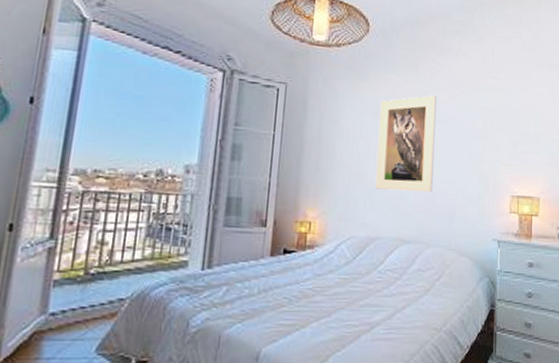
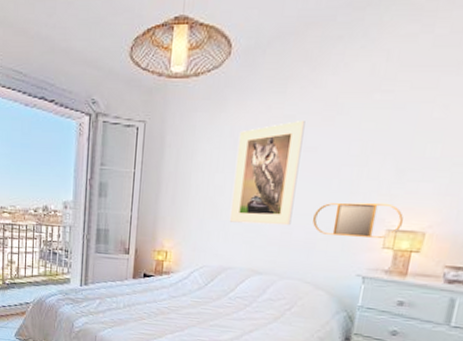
home mirror: none [451,170,522,204] -> present [313,202,404,238]

